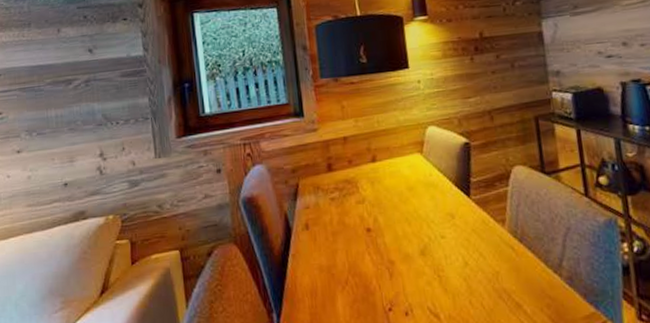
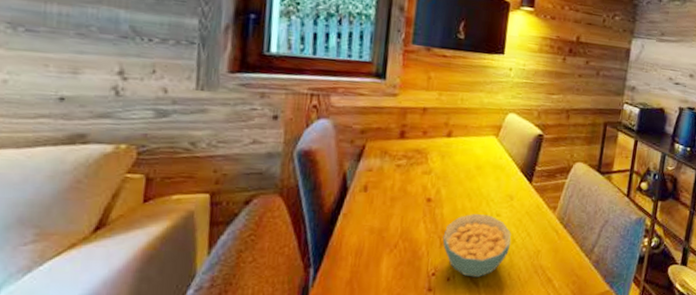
cereal bowl: none [391,238,464,309] -> present [442,214,511,277]

